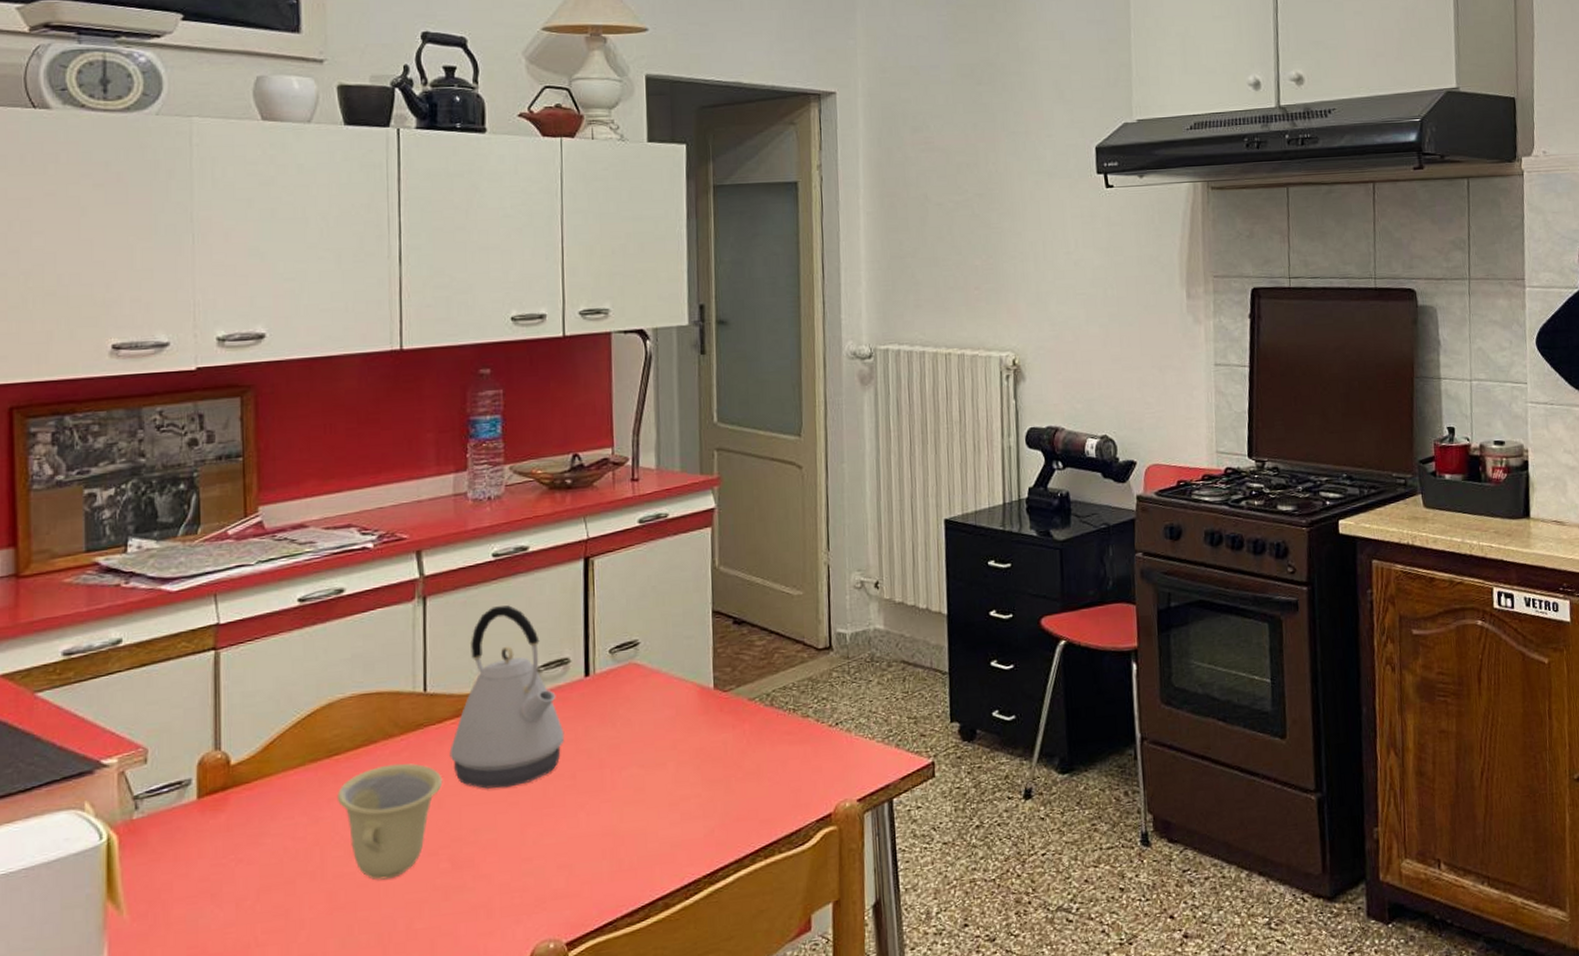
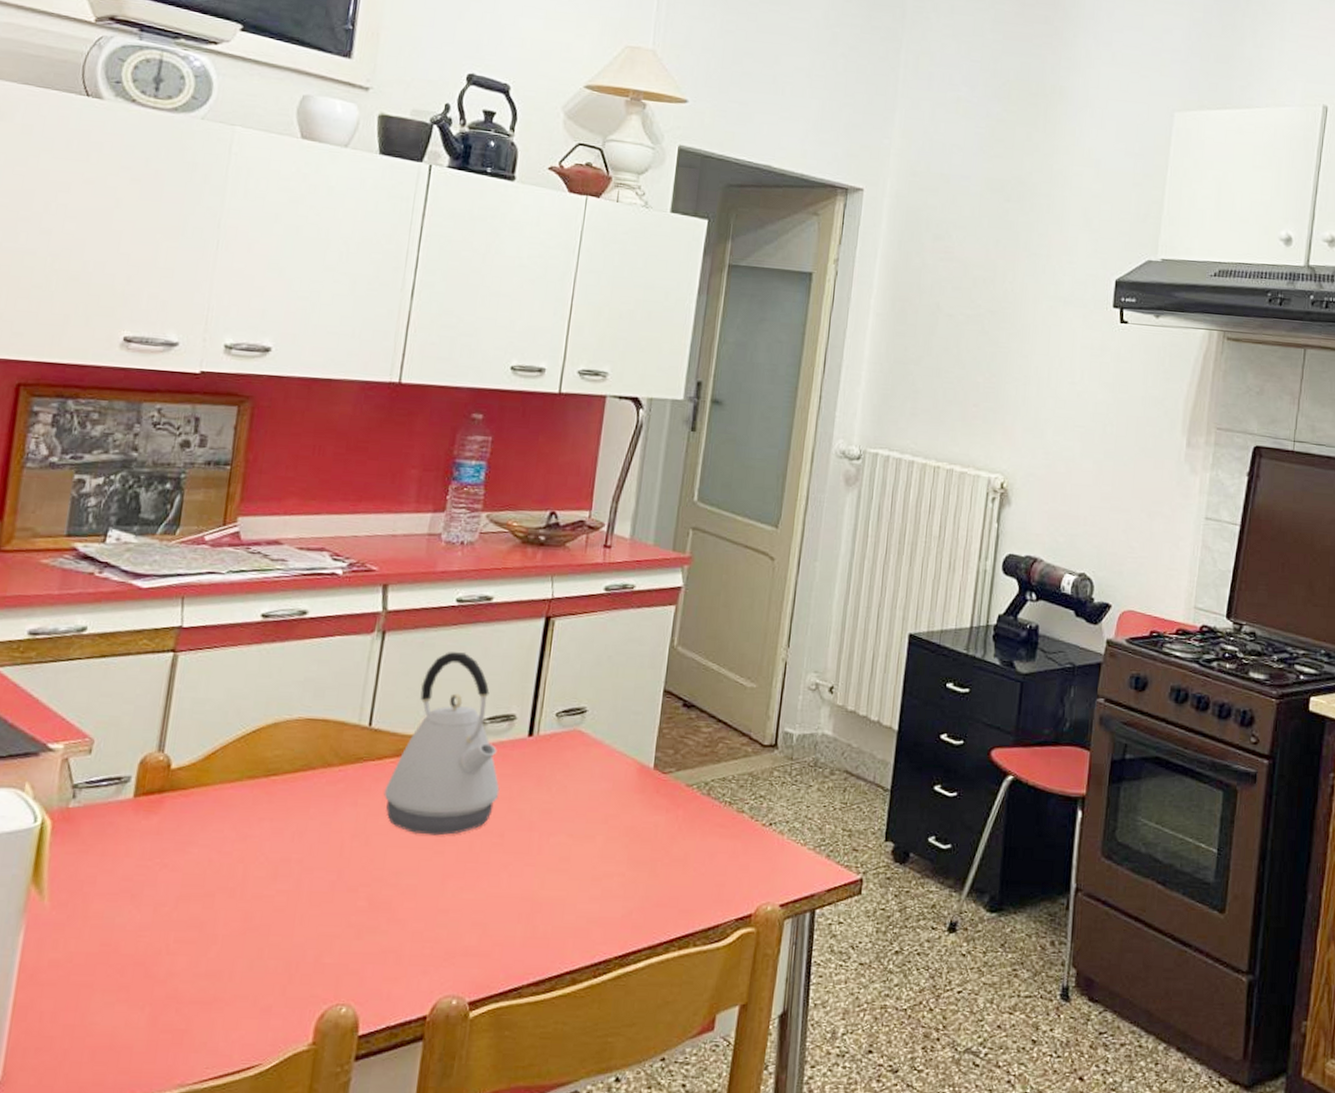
cup: present [336,763,443,880] -> none [267,793,374,908]

